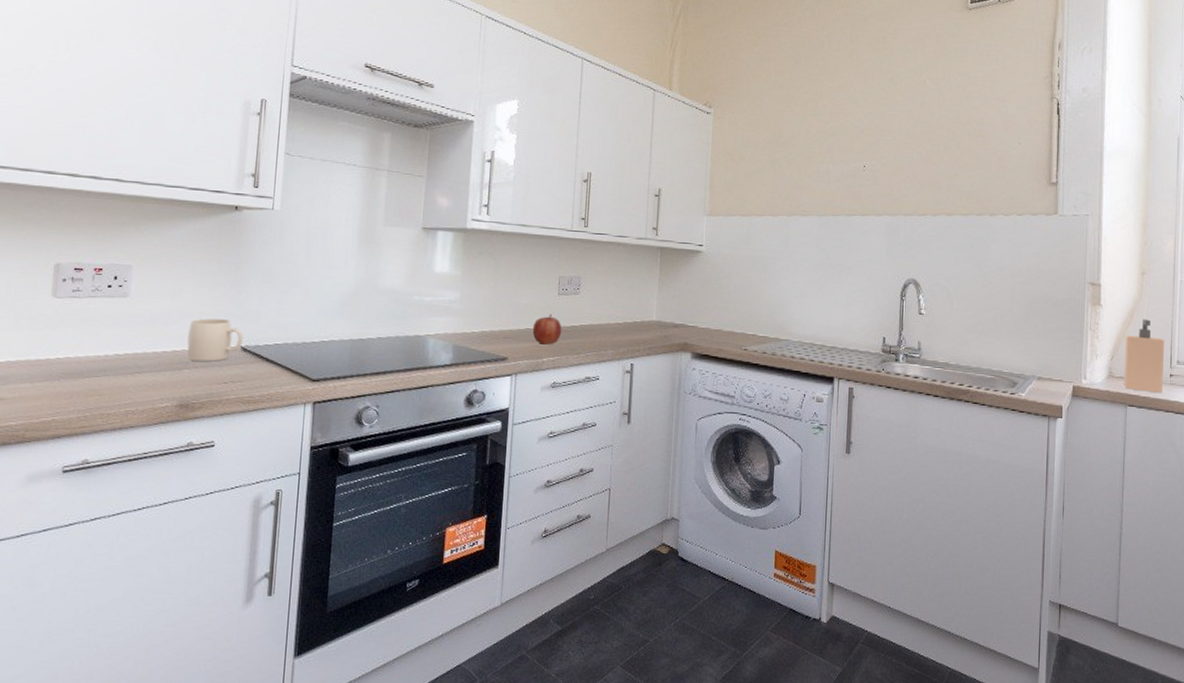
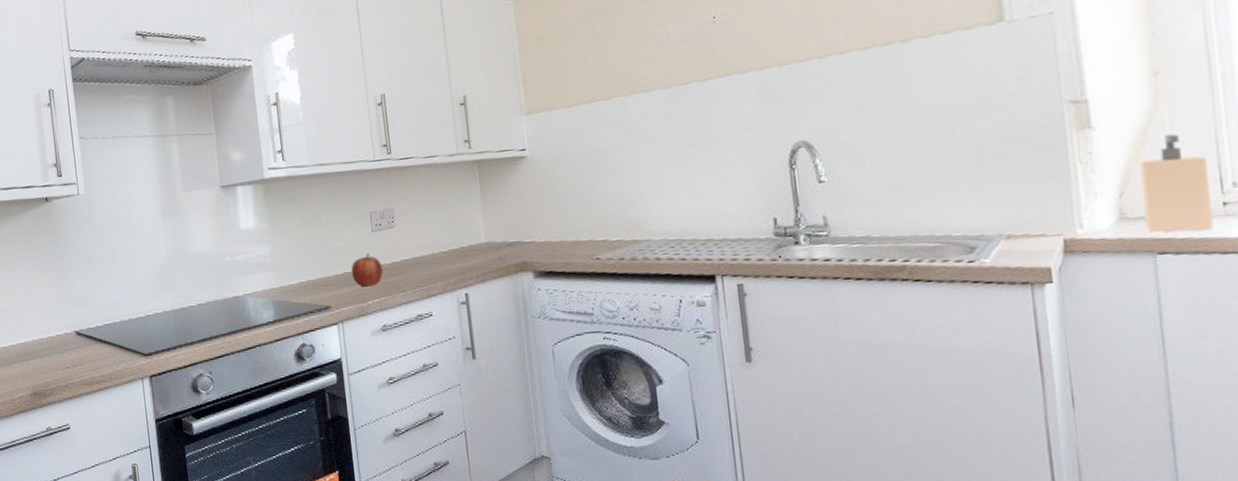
mug: present [187,318,243,362] -> none [27,307,76,351]

